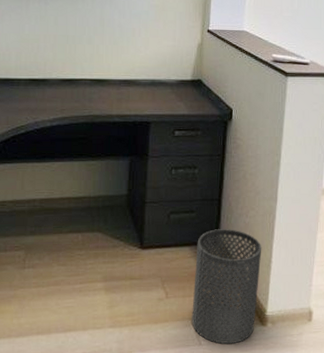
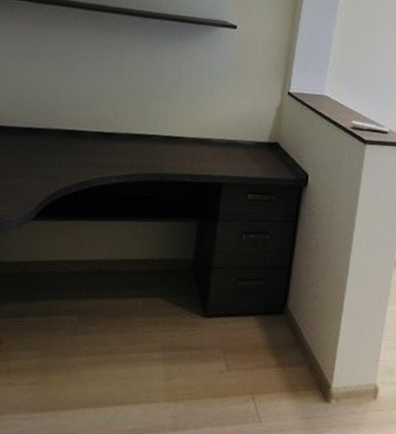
trash can: present [192,229,262,345] -> none [252,299,331,422]

